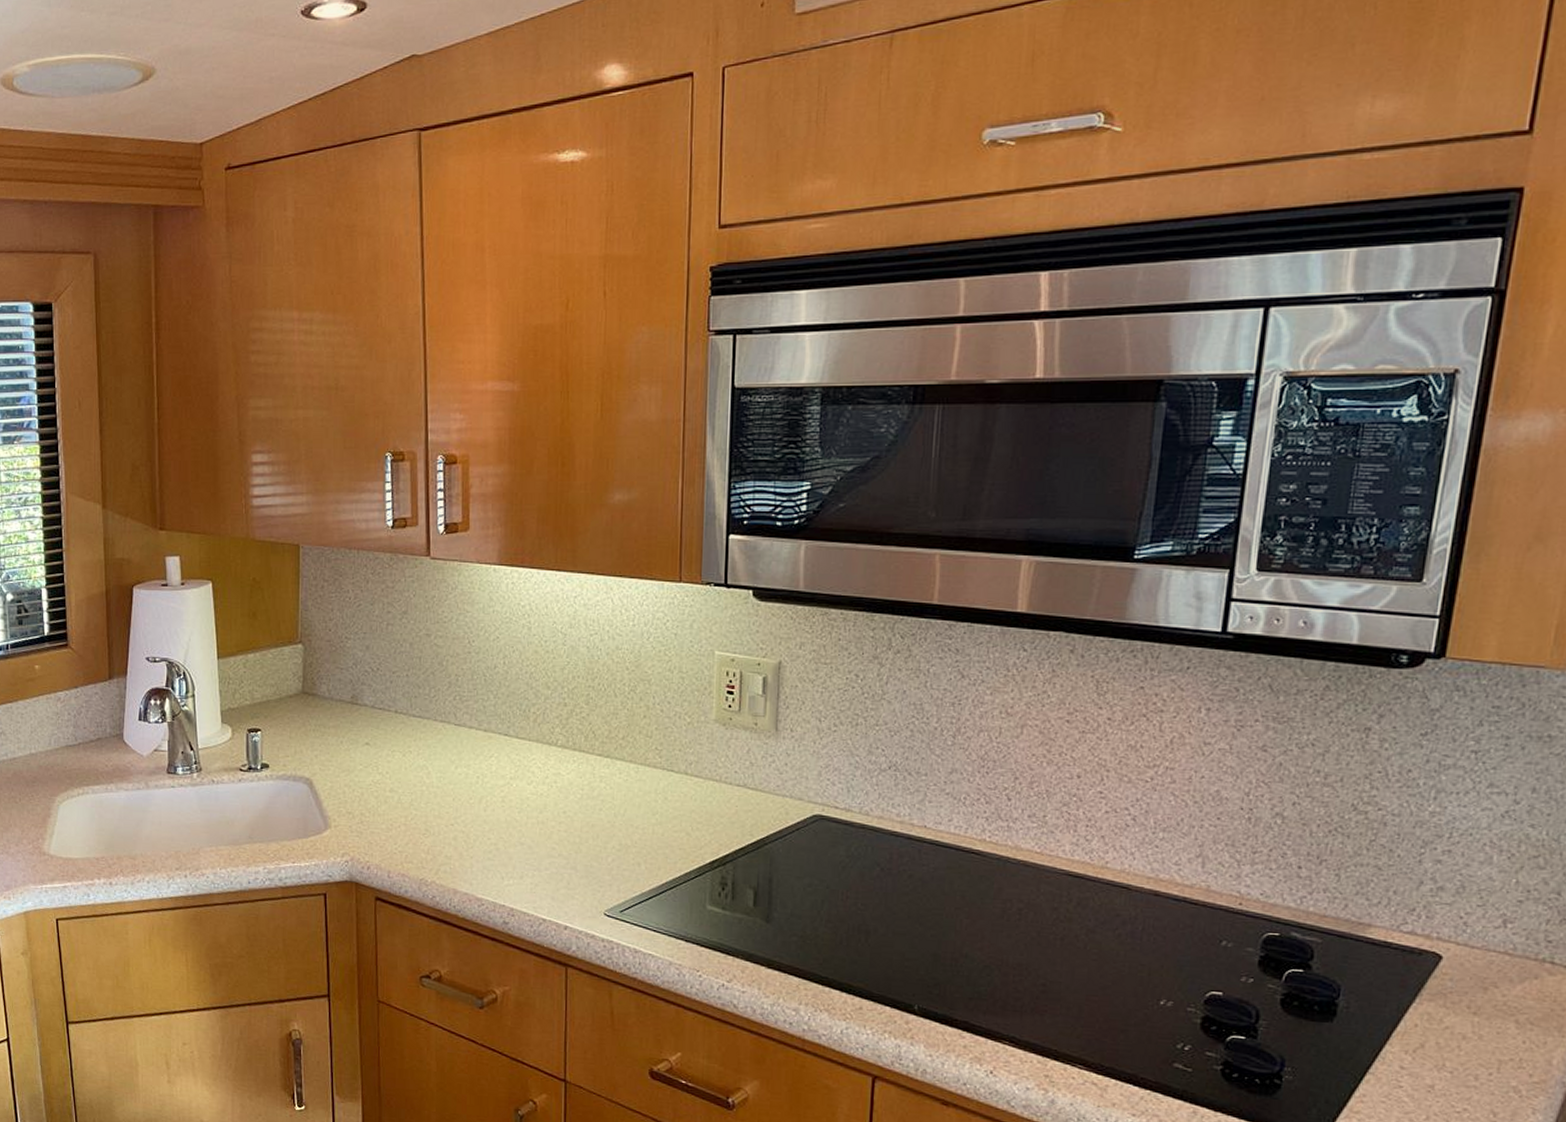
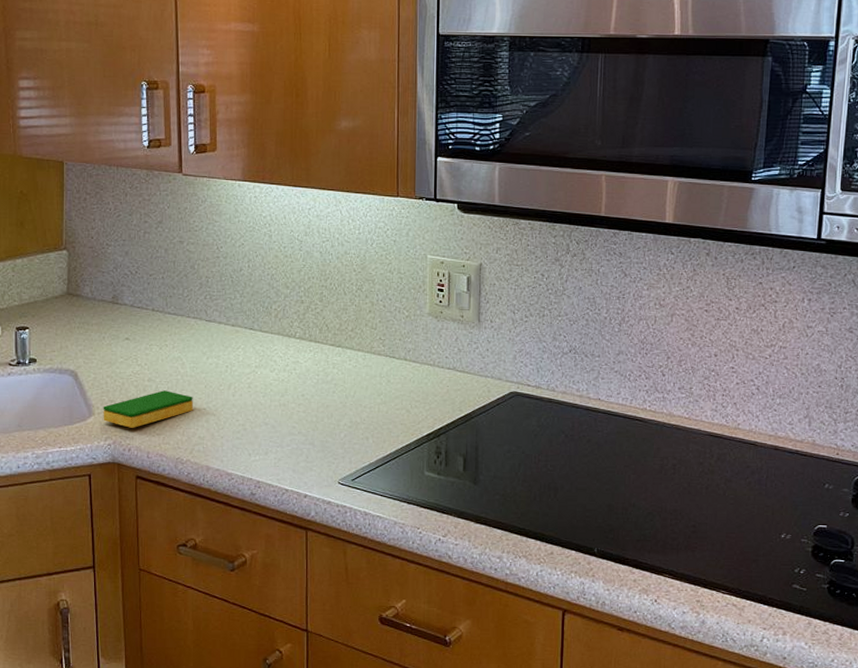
dish sponge: none [340,802,439,844] -> present [103,390,193,428]

